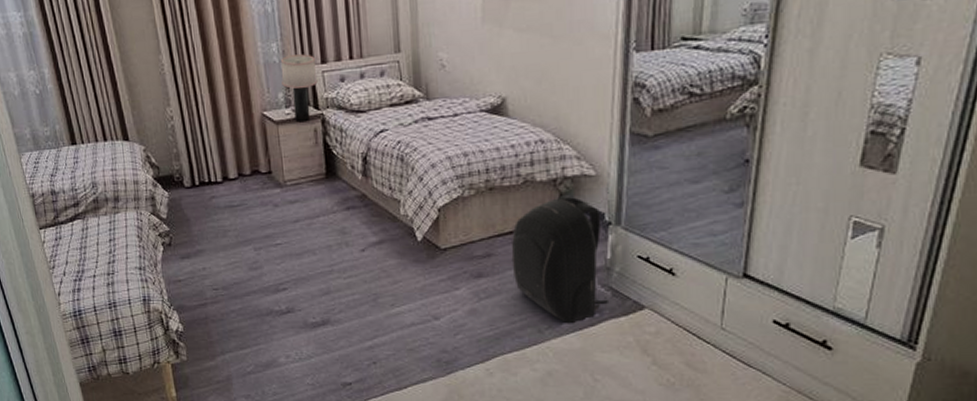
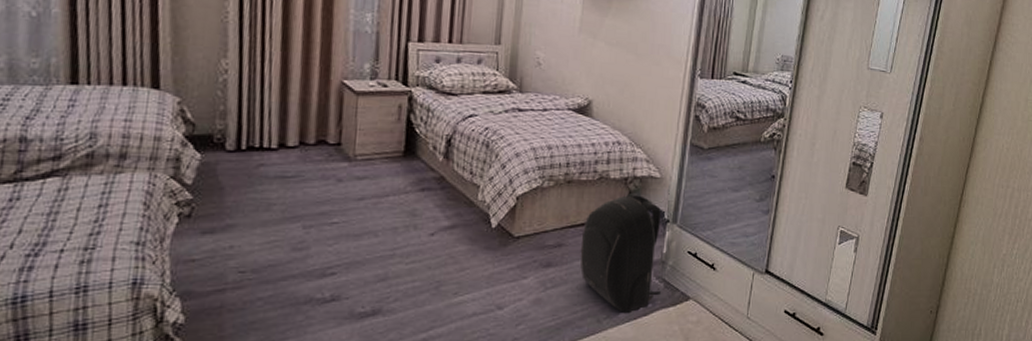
table lamp: present [281,54,318,123] -> none [370,28,412,97]

